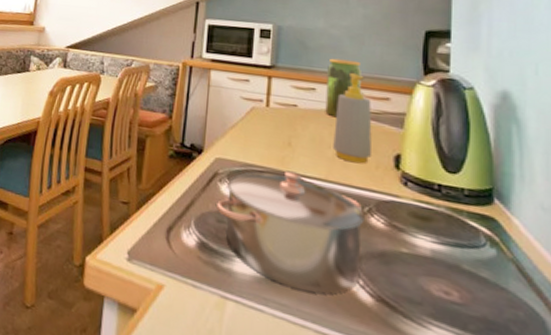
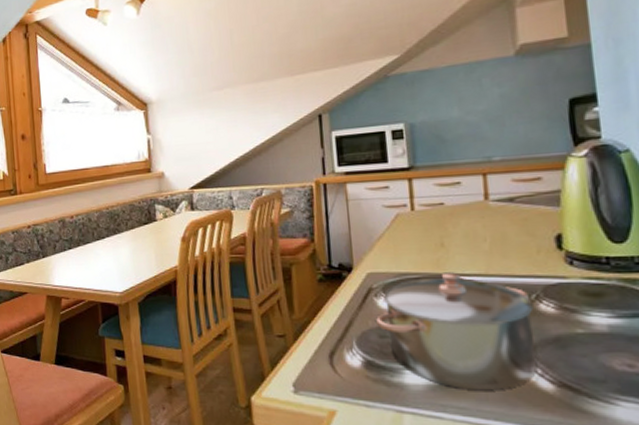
jar: present [325,58,362,118] -> none [469,144,508,209]
soap bottle: present [333,73,373,164] -> none [485,159,532,252]

